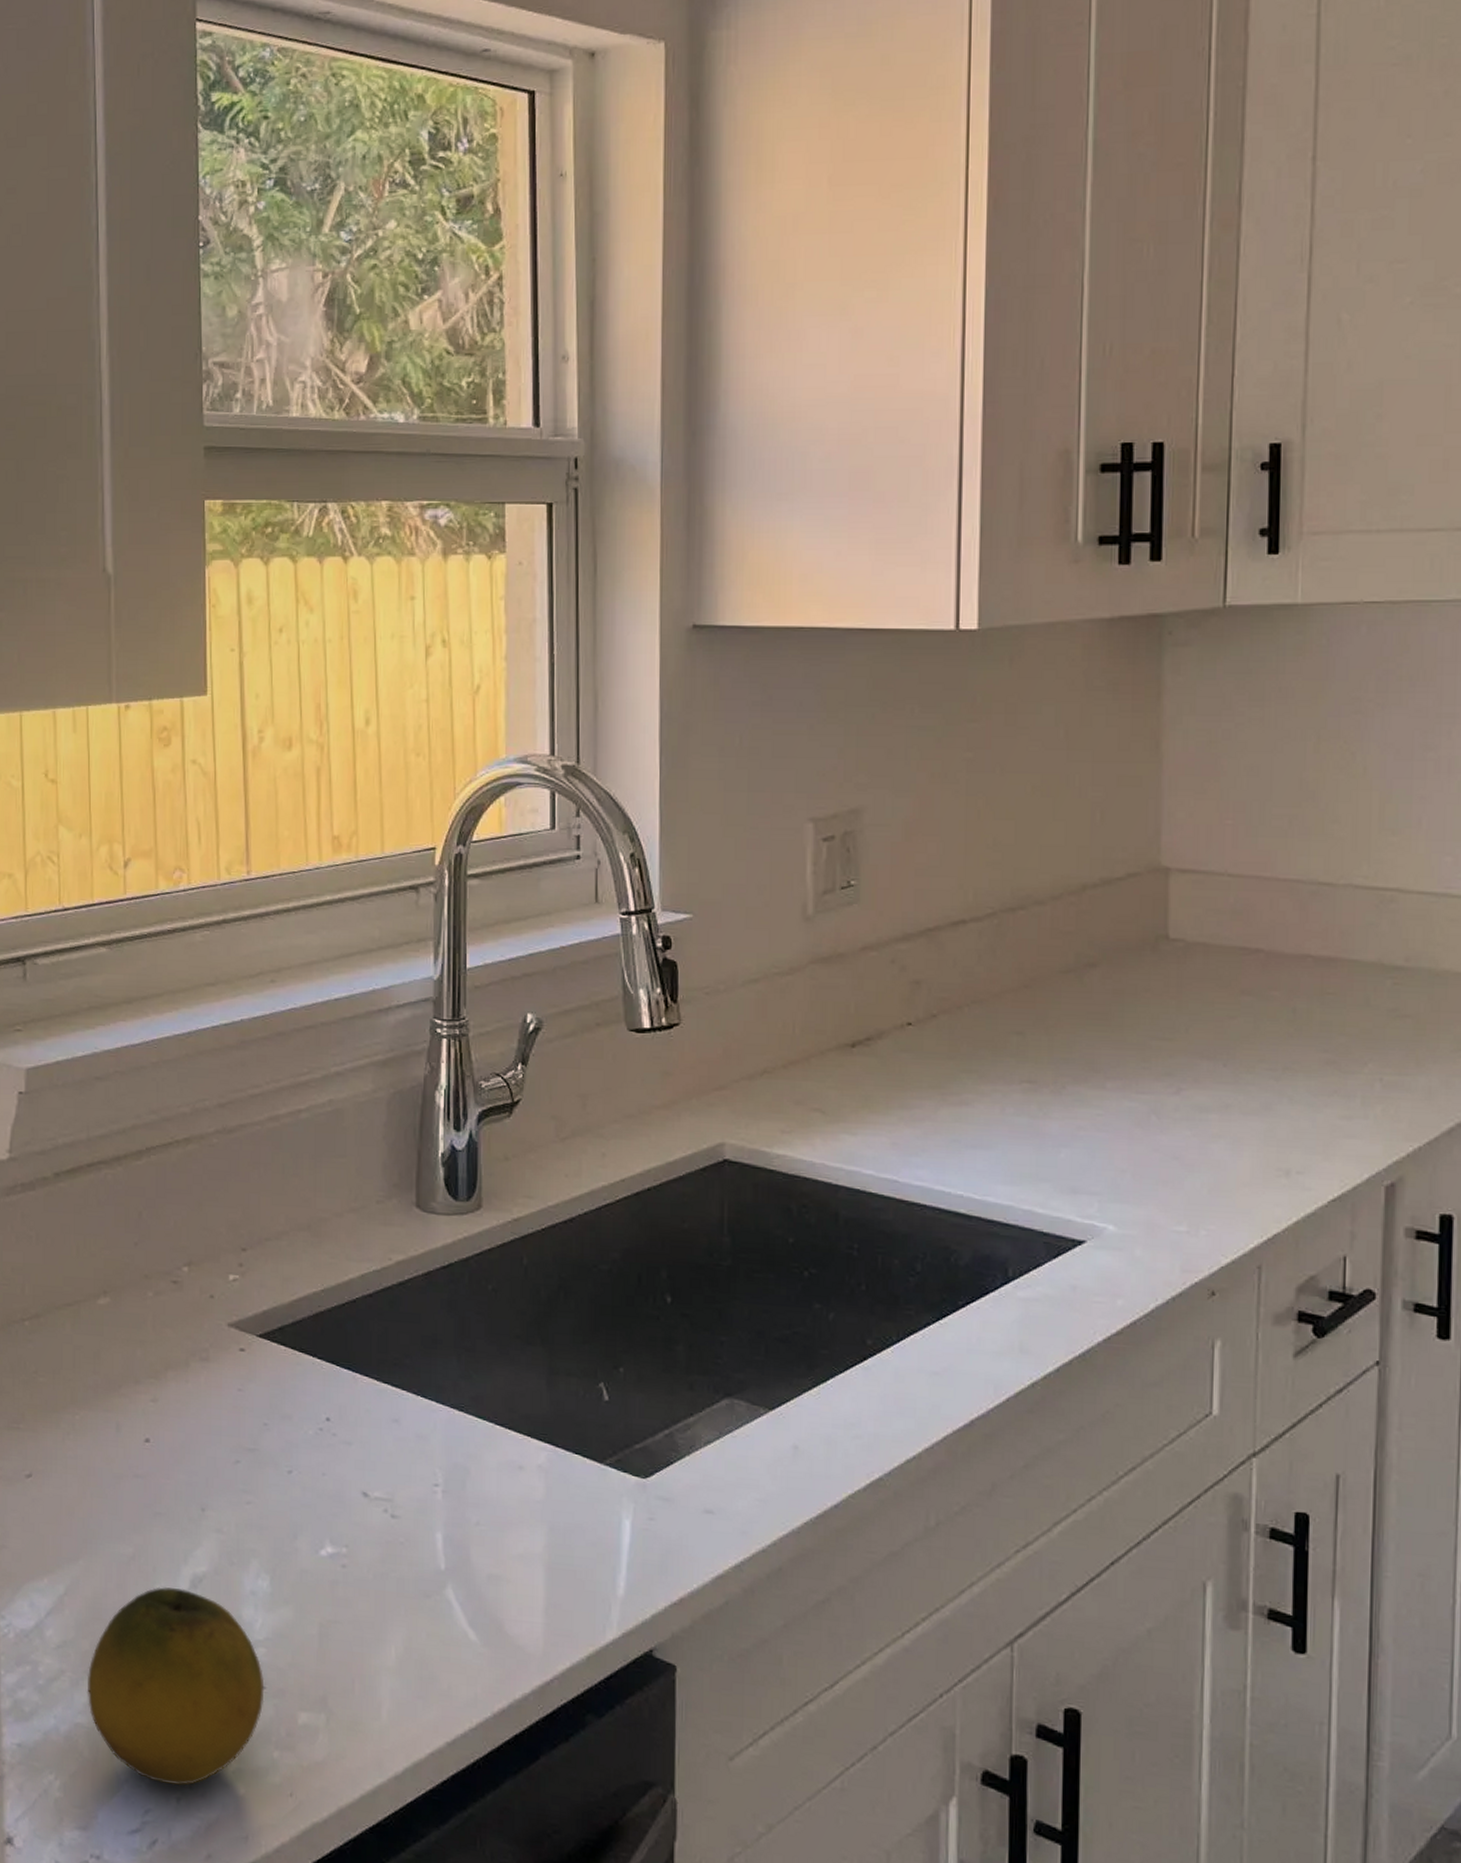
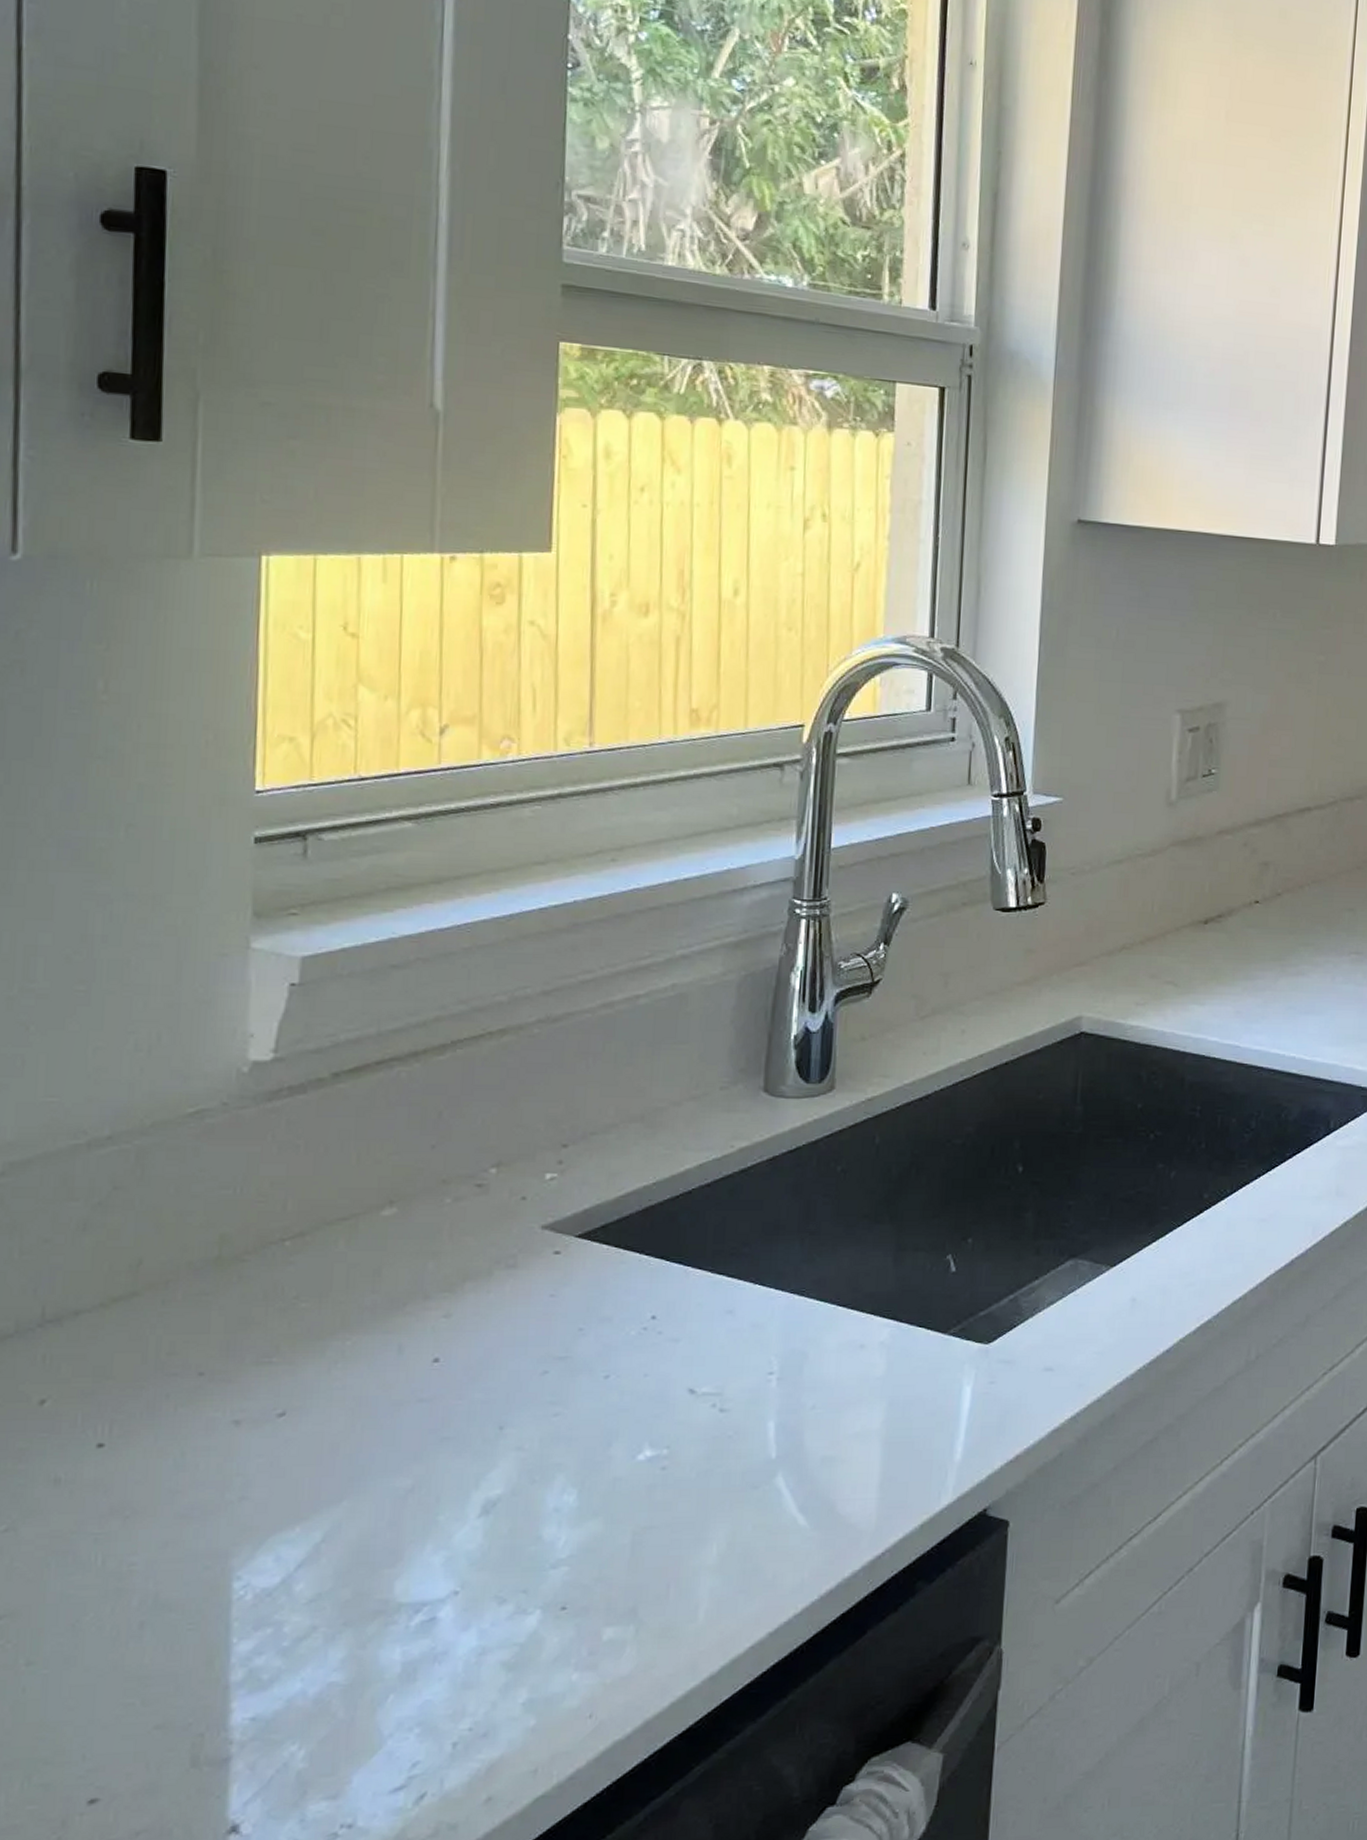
fruit: present [87,1587,265,1786] -> none [345,1515,566,1730]

